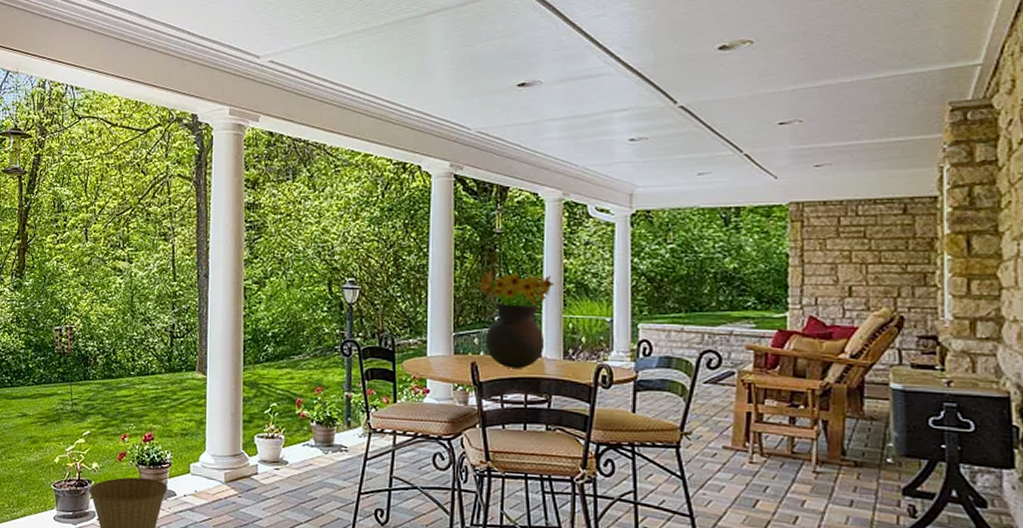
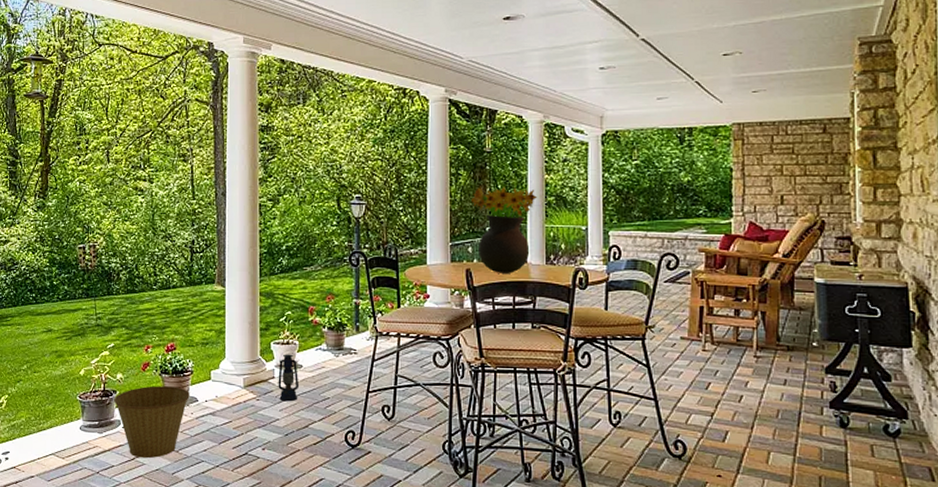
lantern: none [261,444,285,501] -> present [278,350,300,402]

